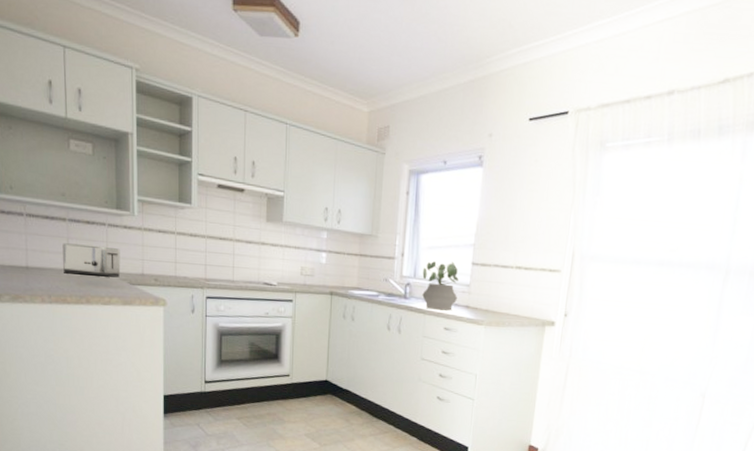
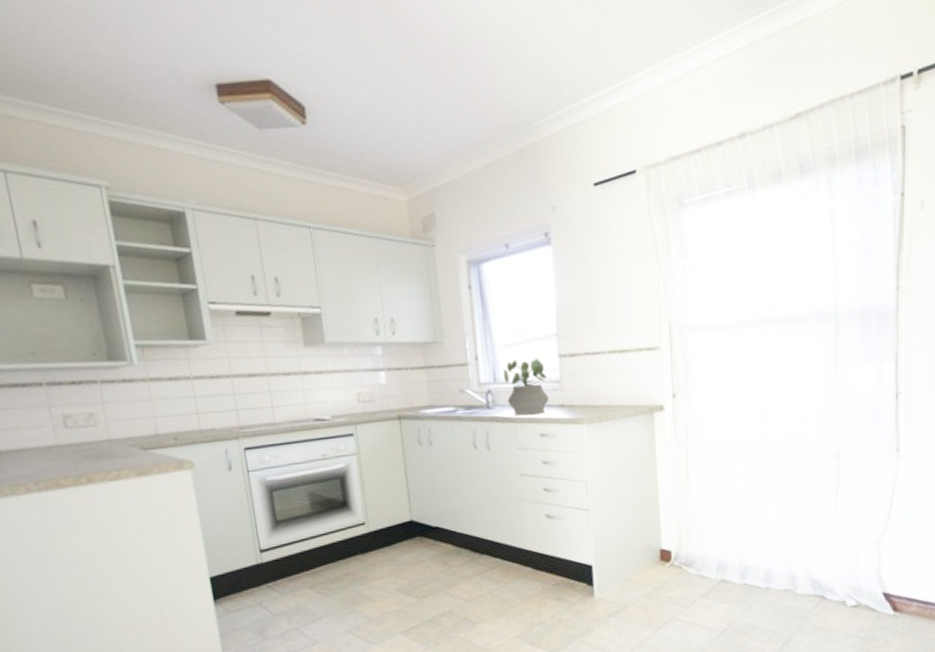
toaster: present [62,243,121,278] -> none [43,408,128,451]

